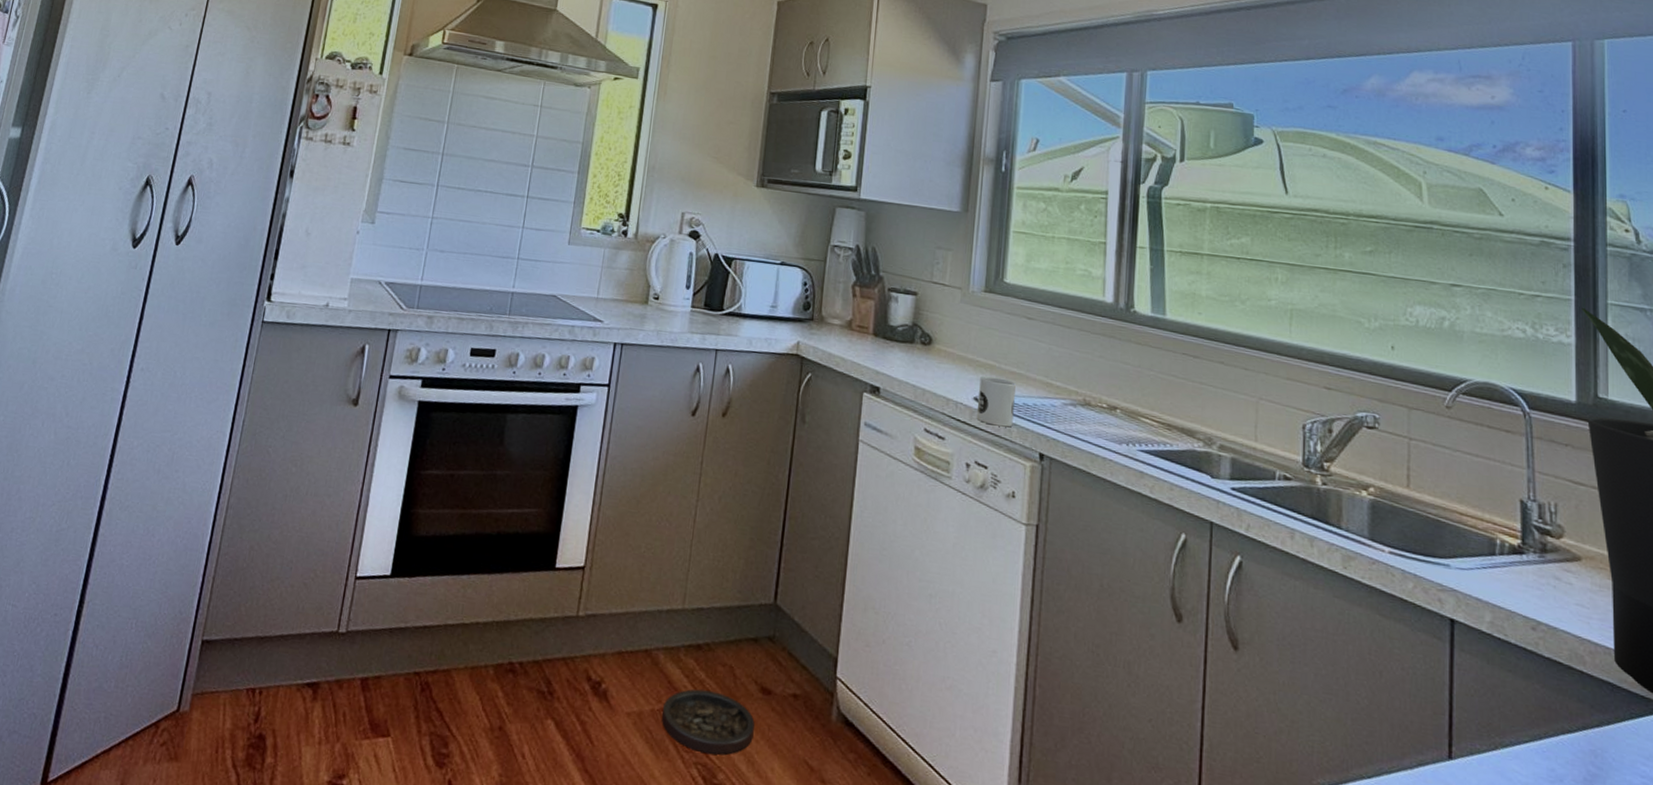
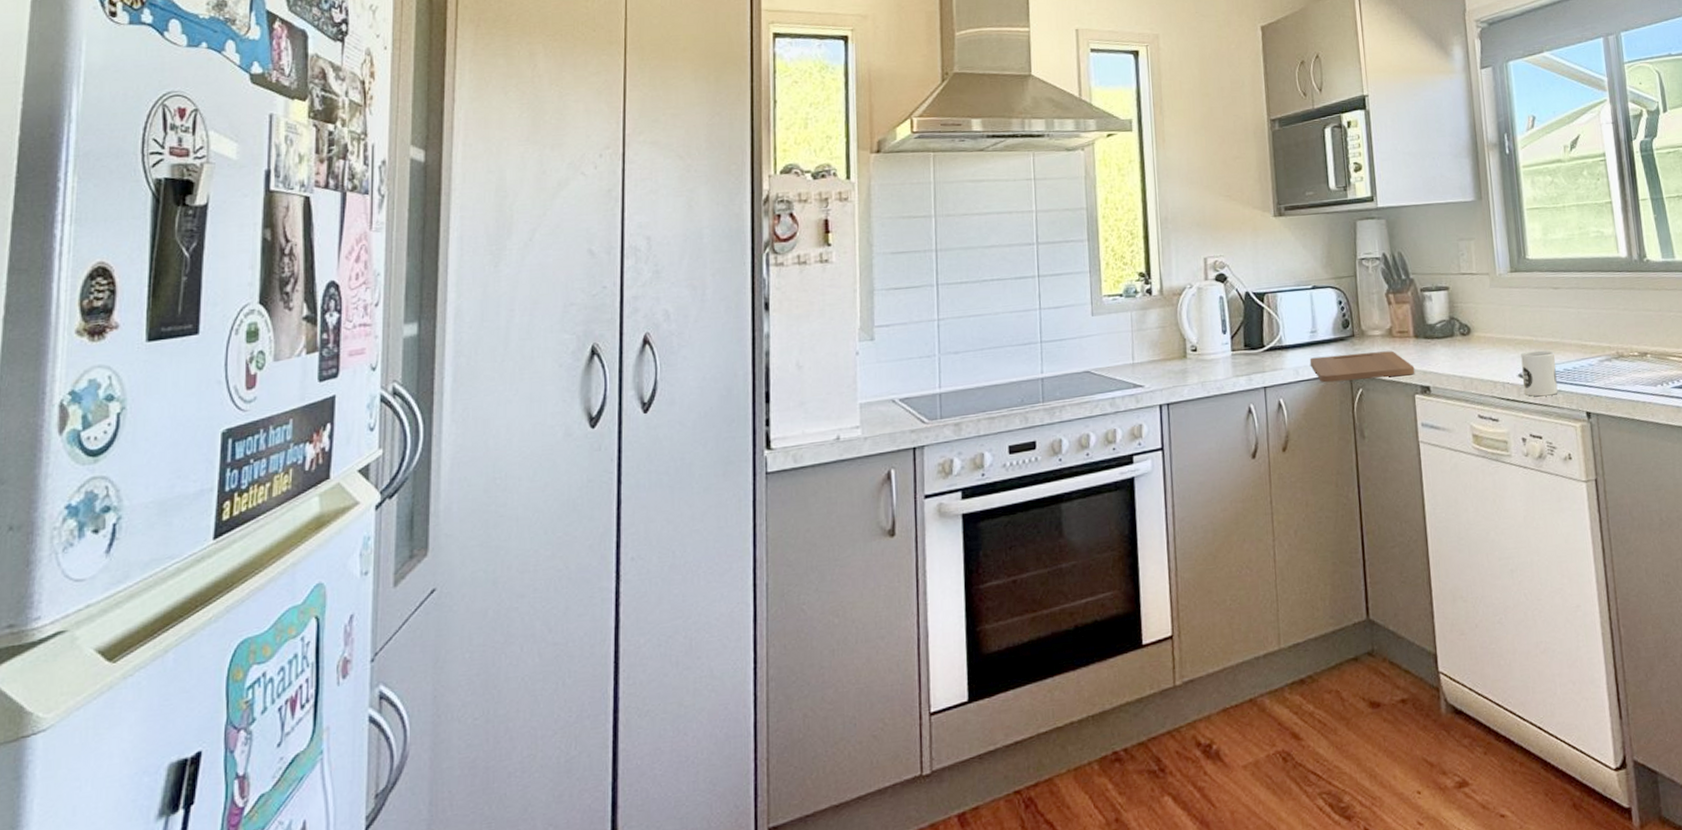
pet bowl: present [662,689,755,755] -> none [1278,719,1371,782]
cutting board: none [764,331,868,372] -> present [1309,351,1415,383]

